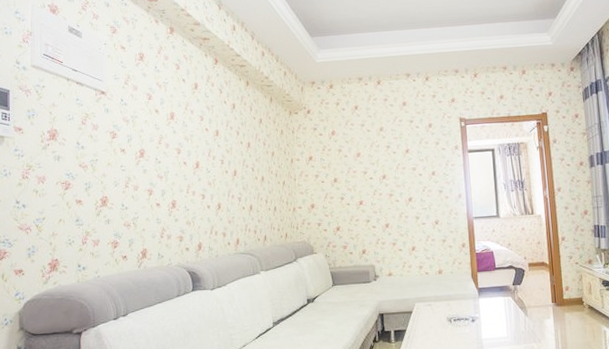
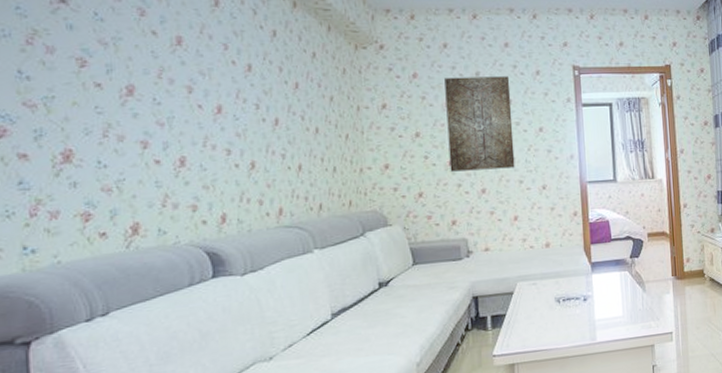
wall art: none [356,130,413,210] -> present [444,76,515,172]

